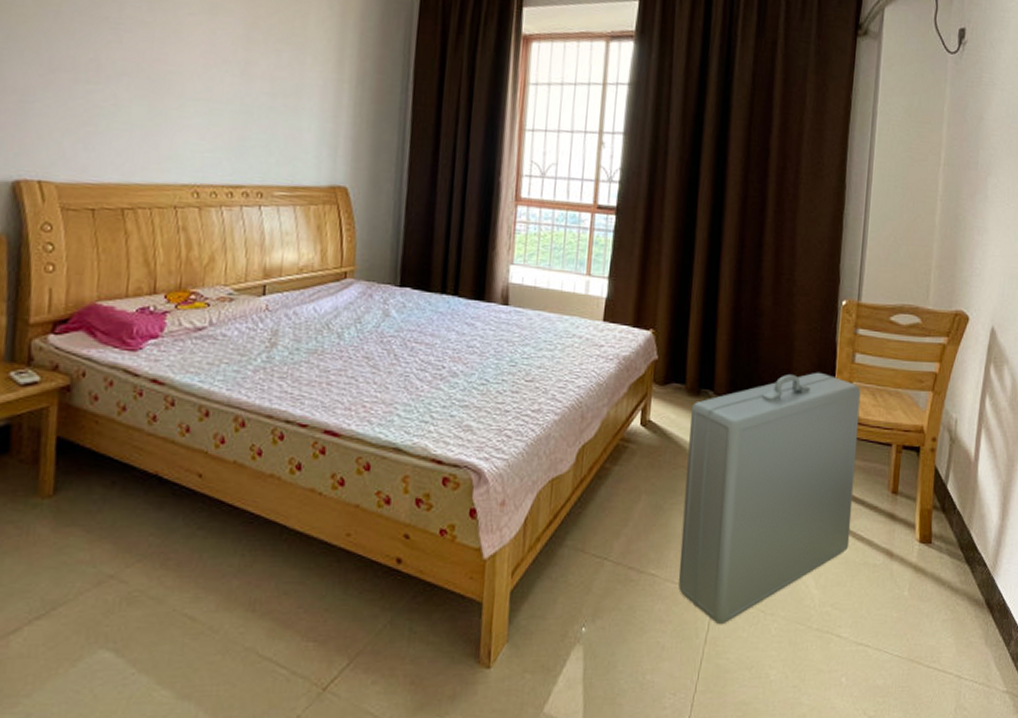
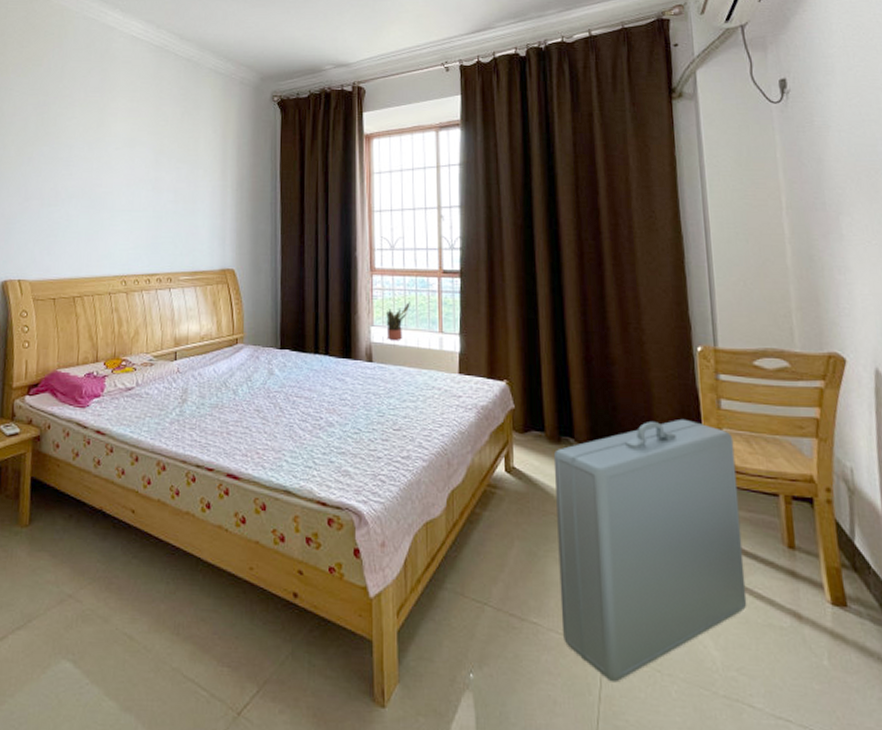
potted plant: none [527,239,558,282] -> present [386,302,410,340]

